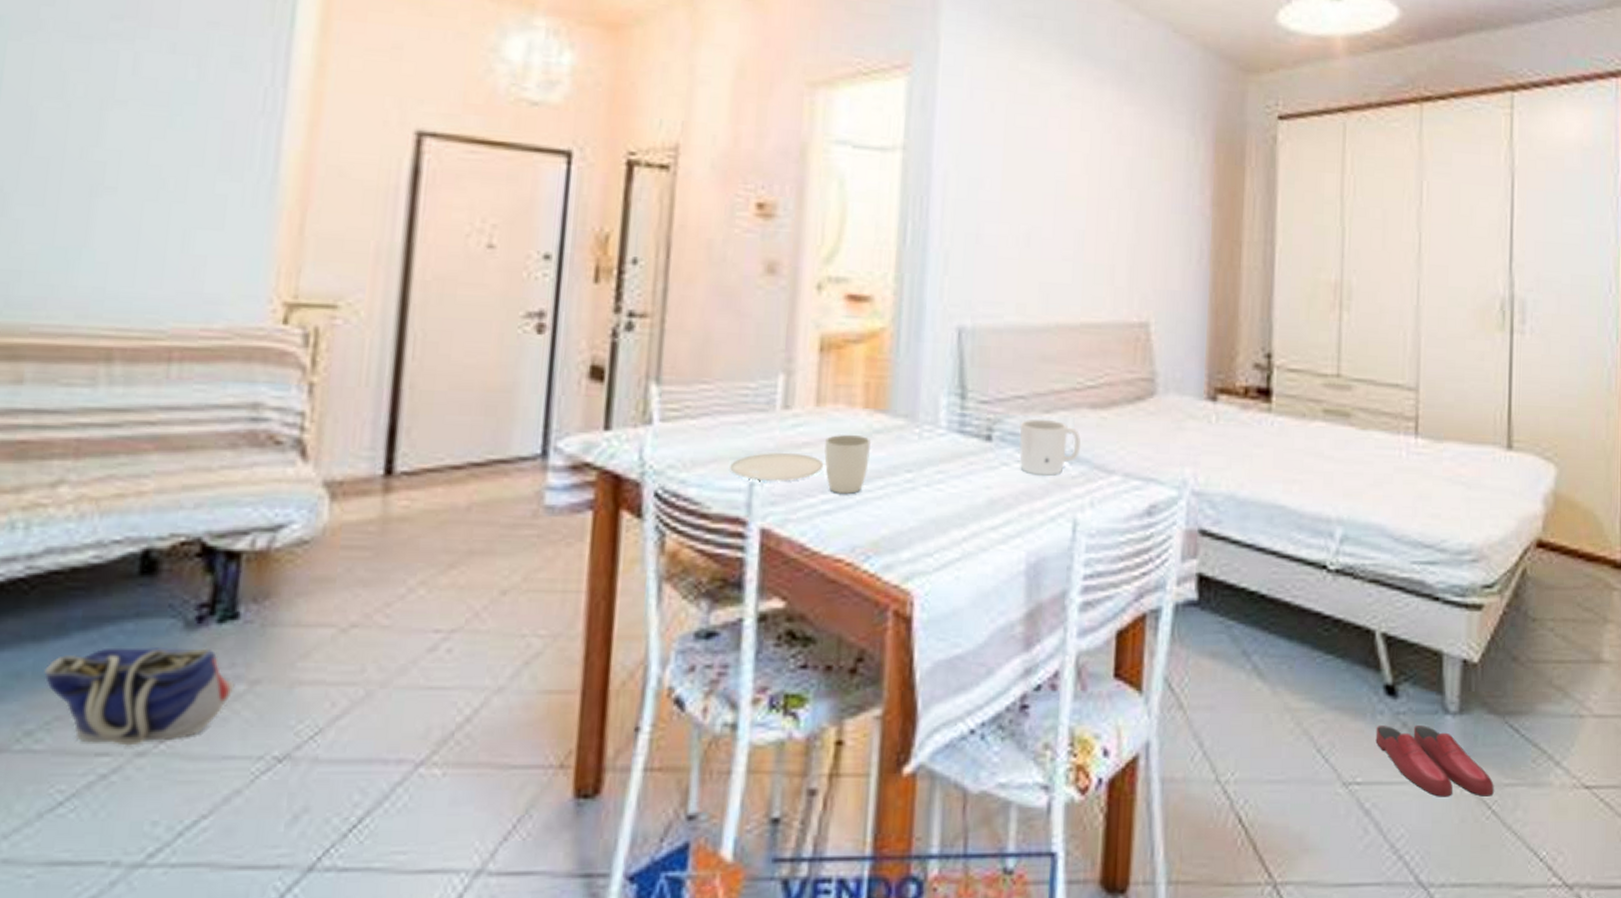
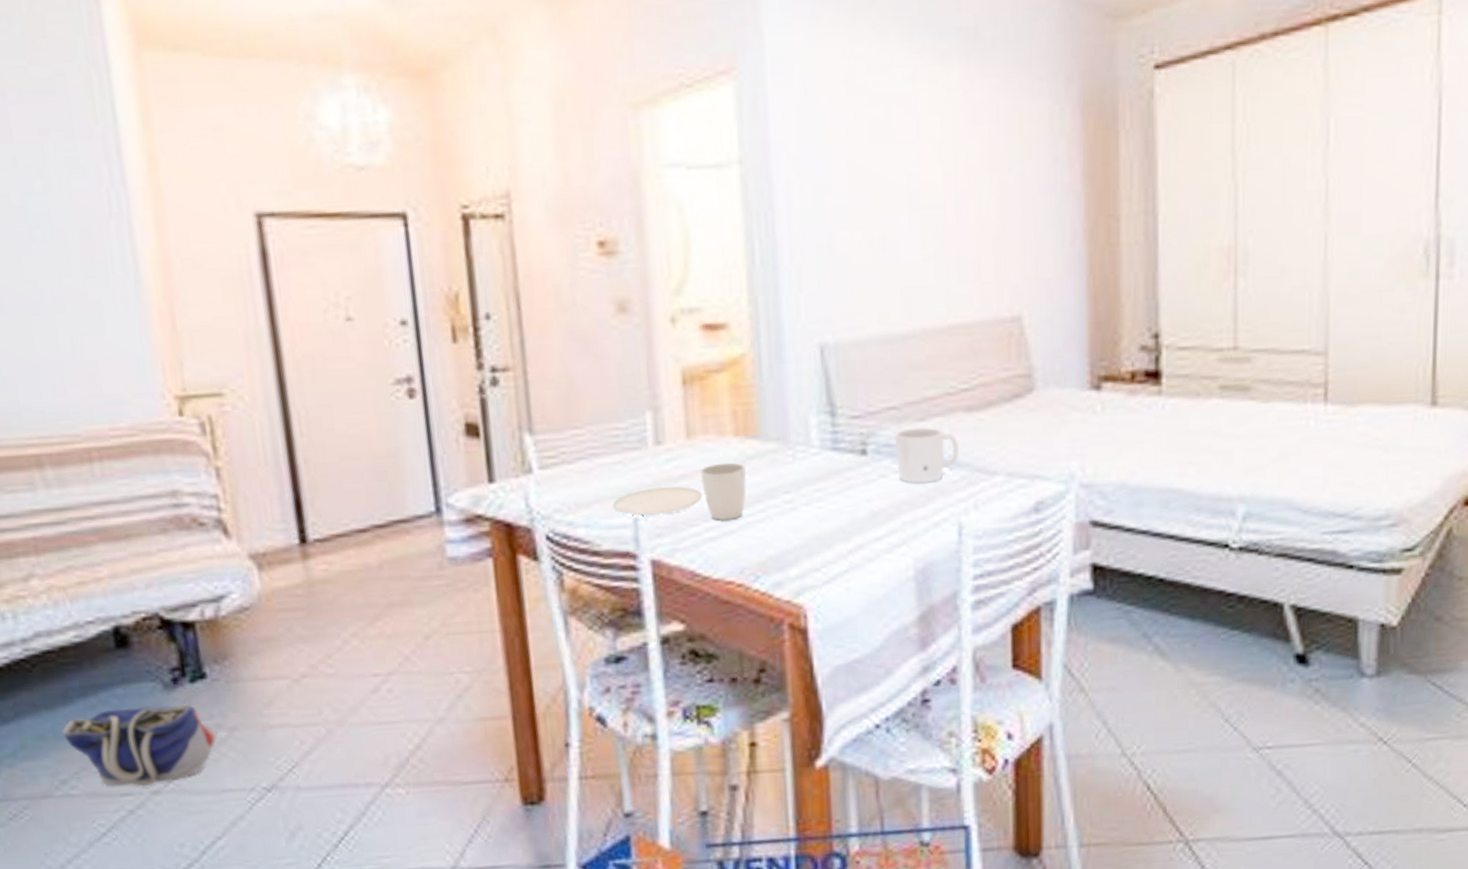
slippers: present [1375,726,1494,797] -> none [1286,690,1415,755]

